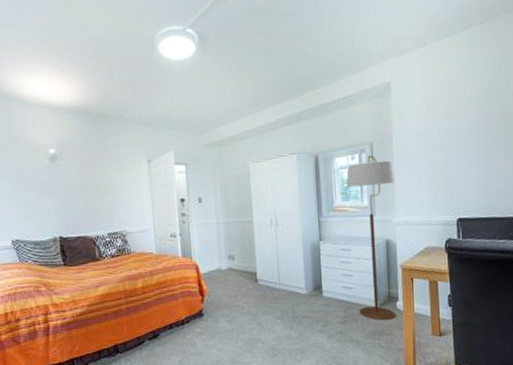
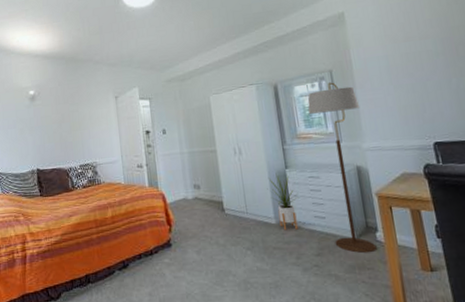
house plant: none [300,245,330,300] -> present [267,173,299,231]

